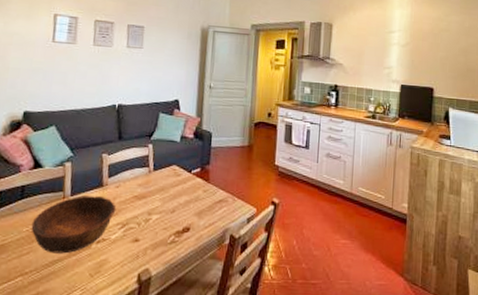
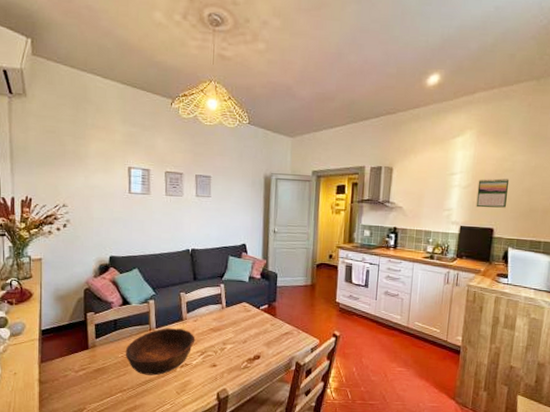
calendar: none [415,37,446,67] -> present [476,178,510,208]

